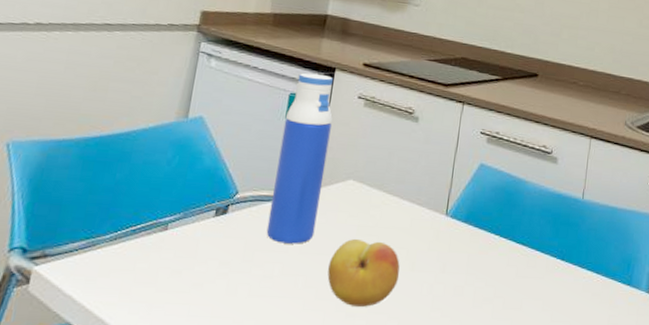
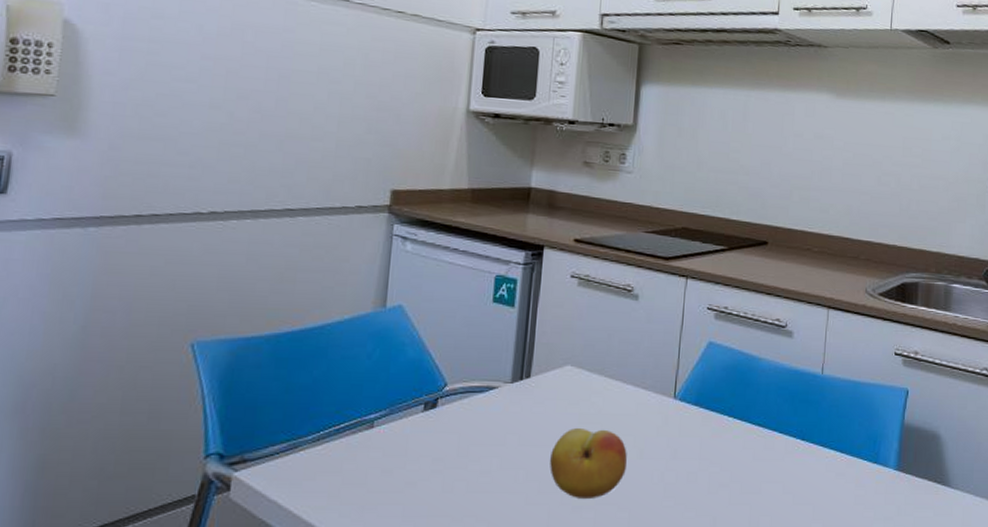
water bottle: present [266,73,334,244] -> none [480,252,544,436]

